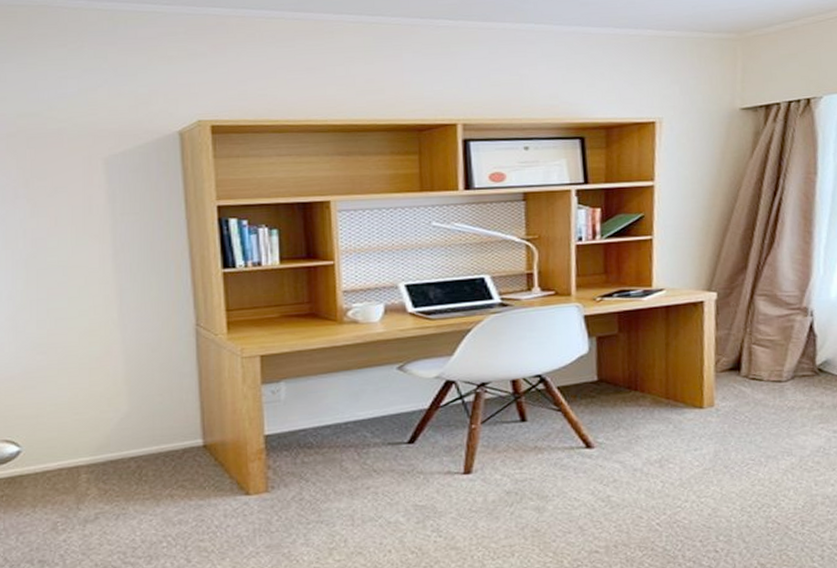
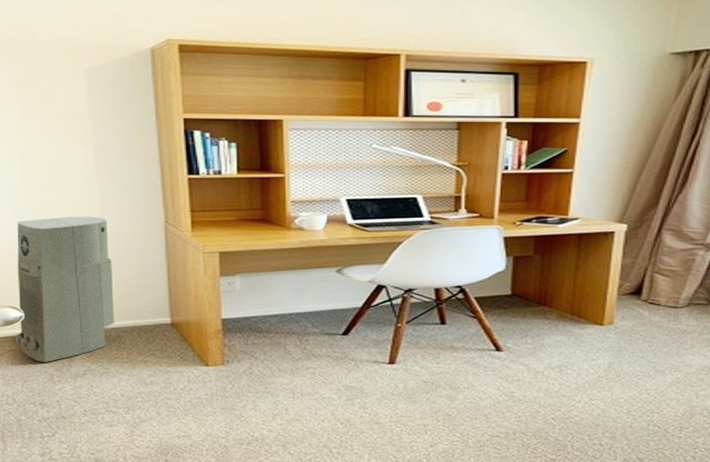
air purifier: none [10,323,134,508] -> present [15,216,114,362]

